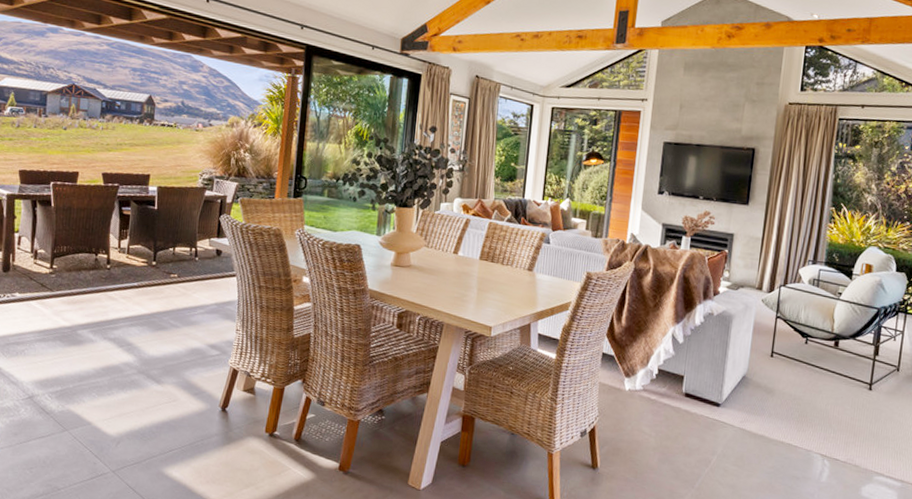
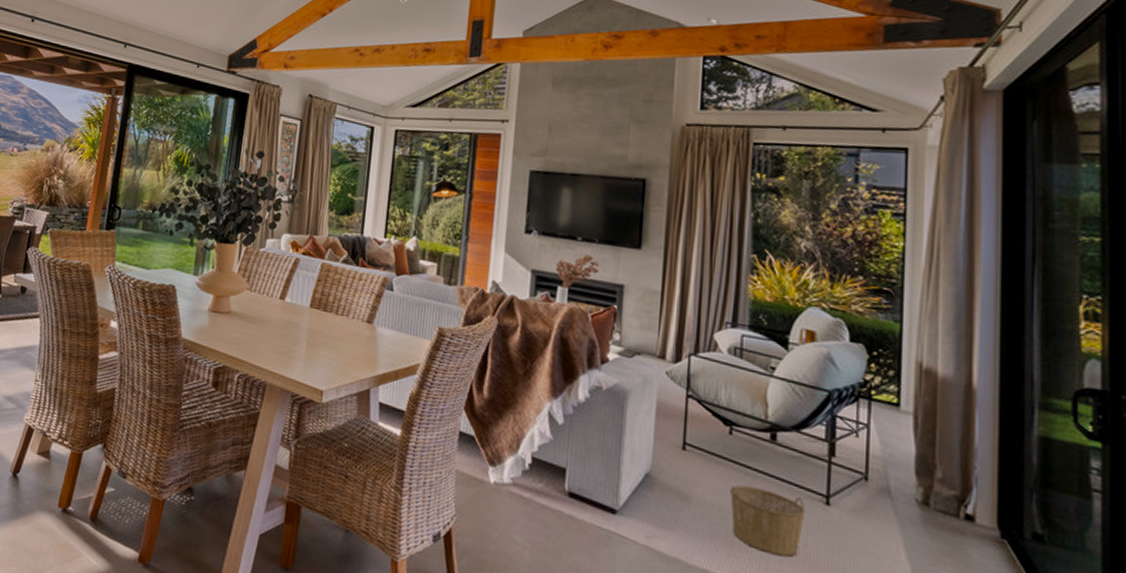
basket: none [802,380,855,429] -> present [730,485,806,557]

